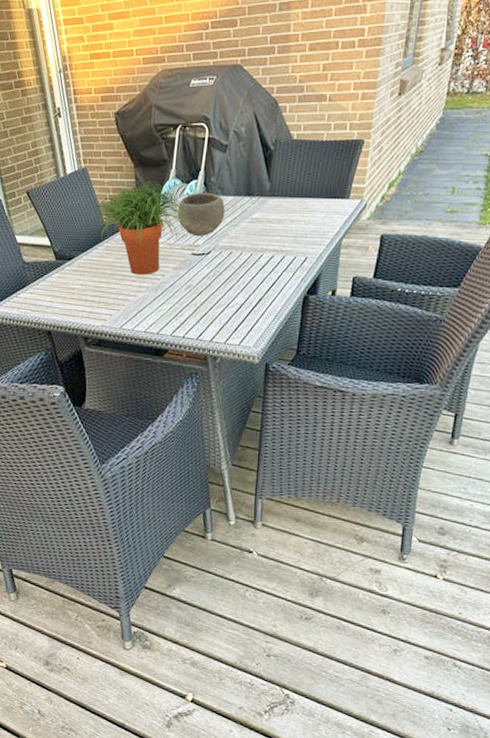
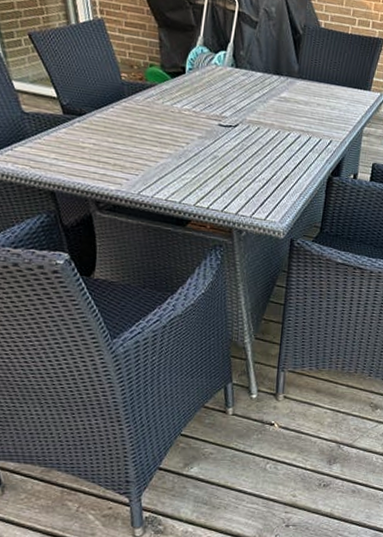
potted plant: present [89,181,186,275] -> none [104,43,213,141]
bowl: present [177,192,225,236] -> none [204,63,254,108]

